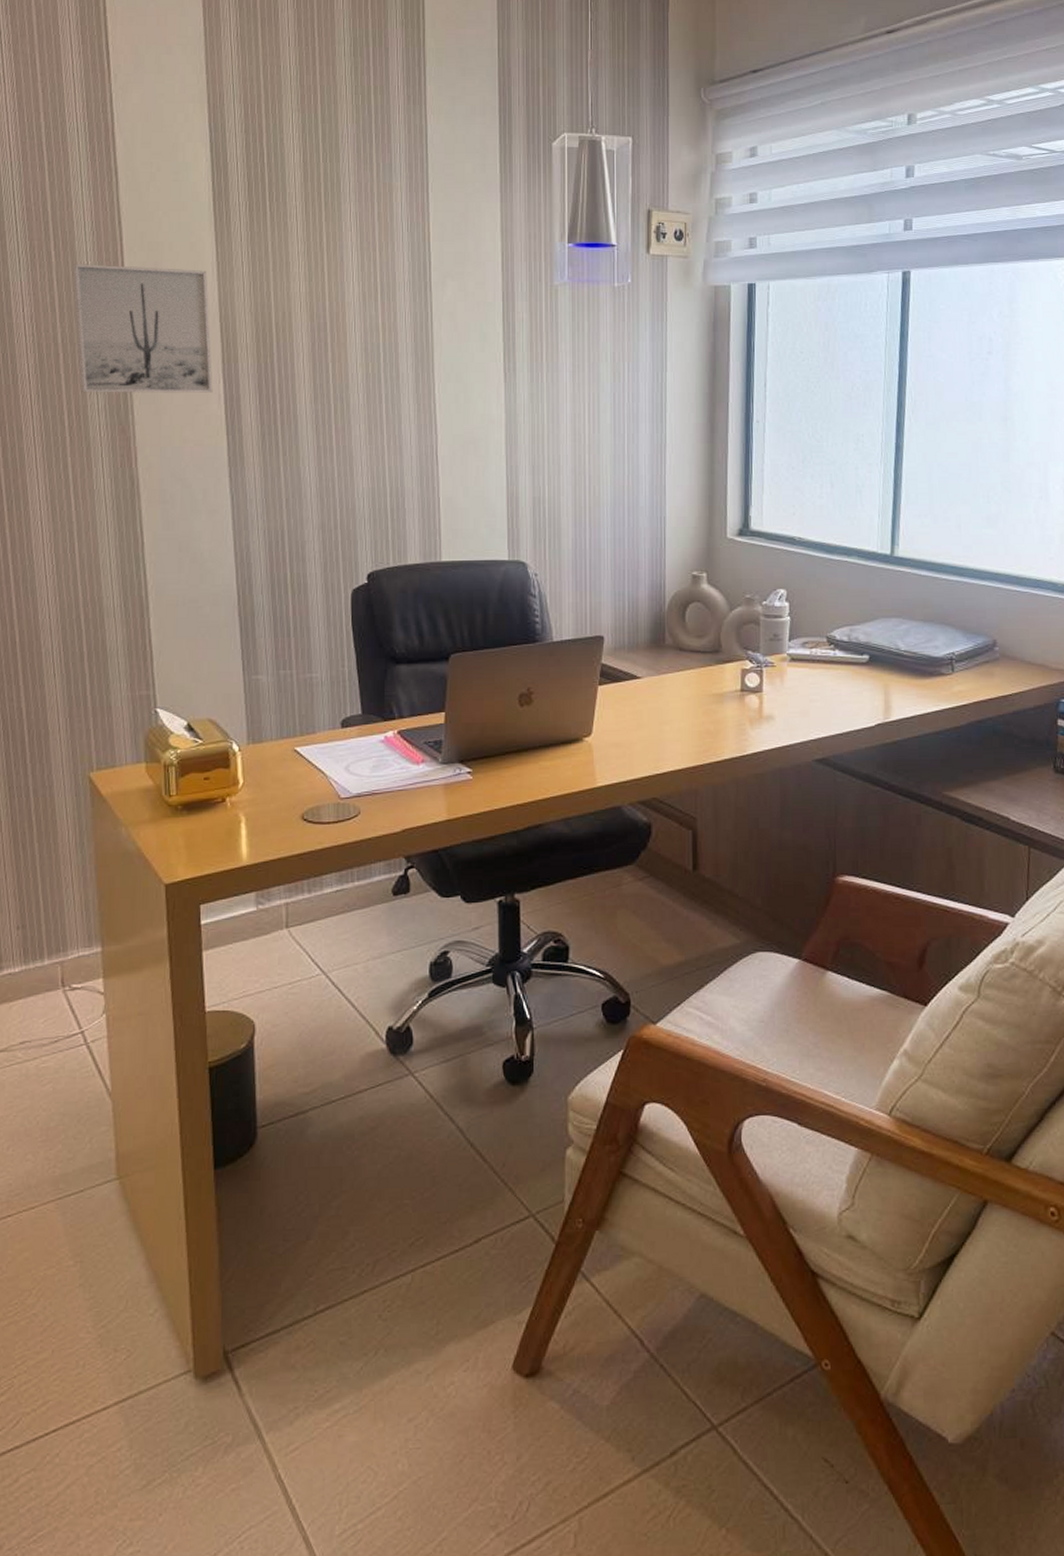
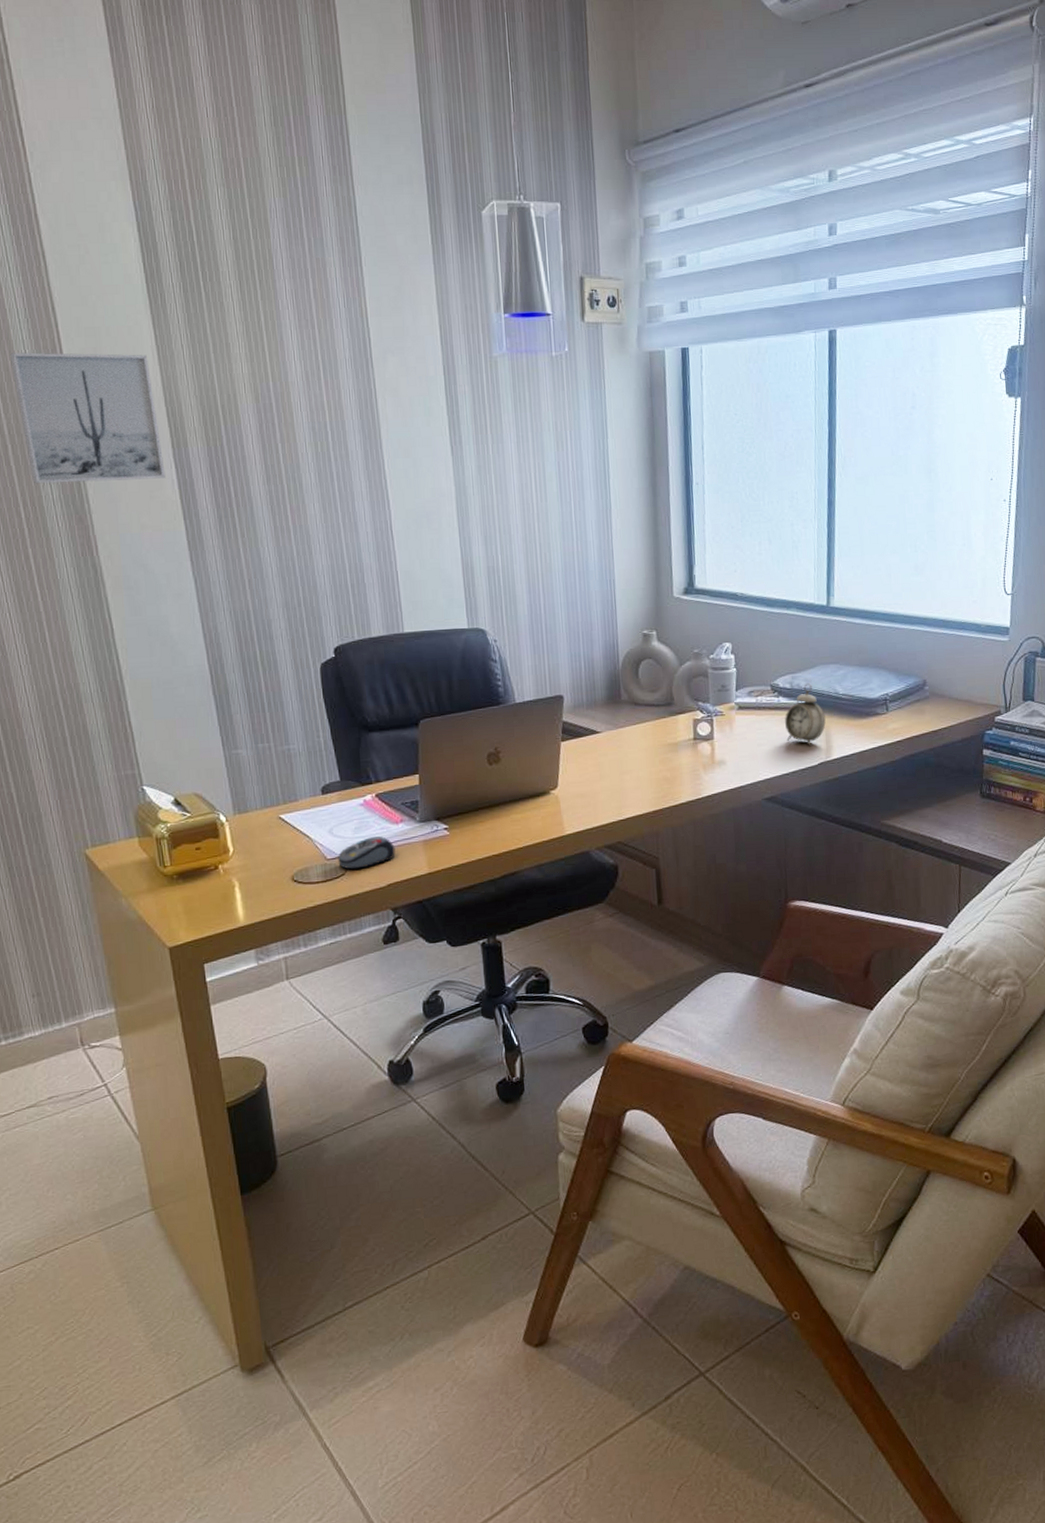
computer mouse: none [352,777,414,811] -> present [338,836,396,870]
alarm clock: none [840,637,885,705] -> present [784,683,826,746]

